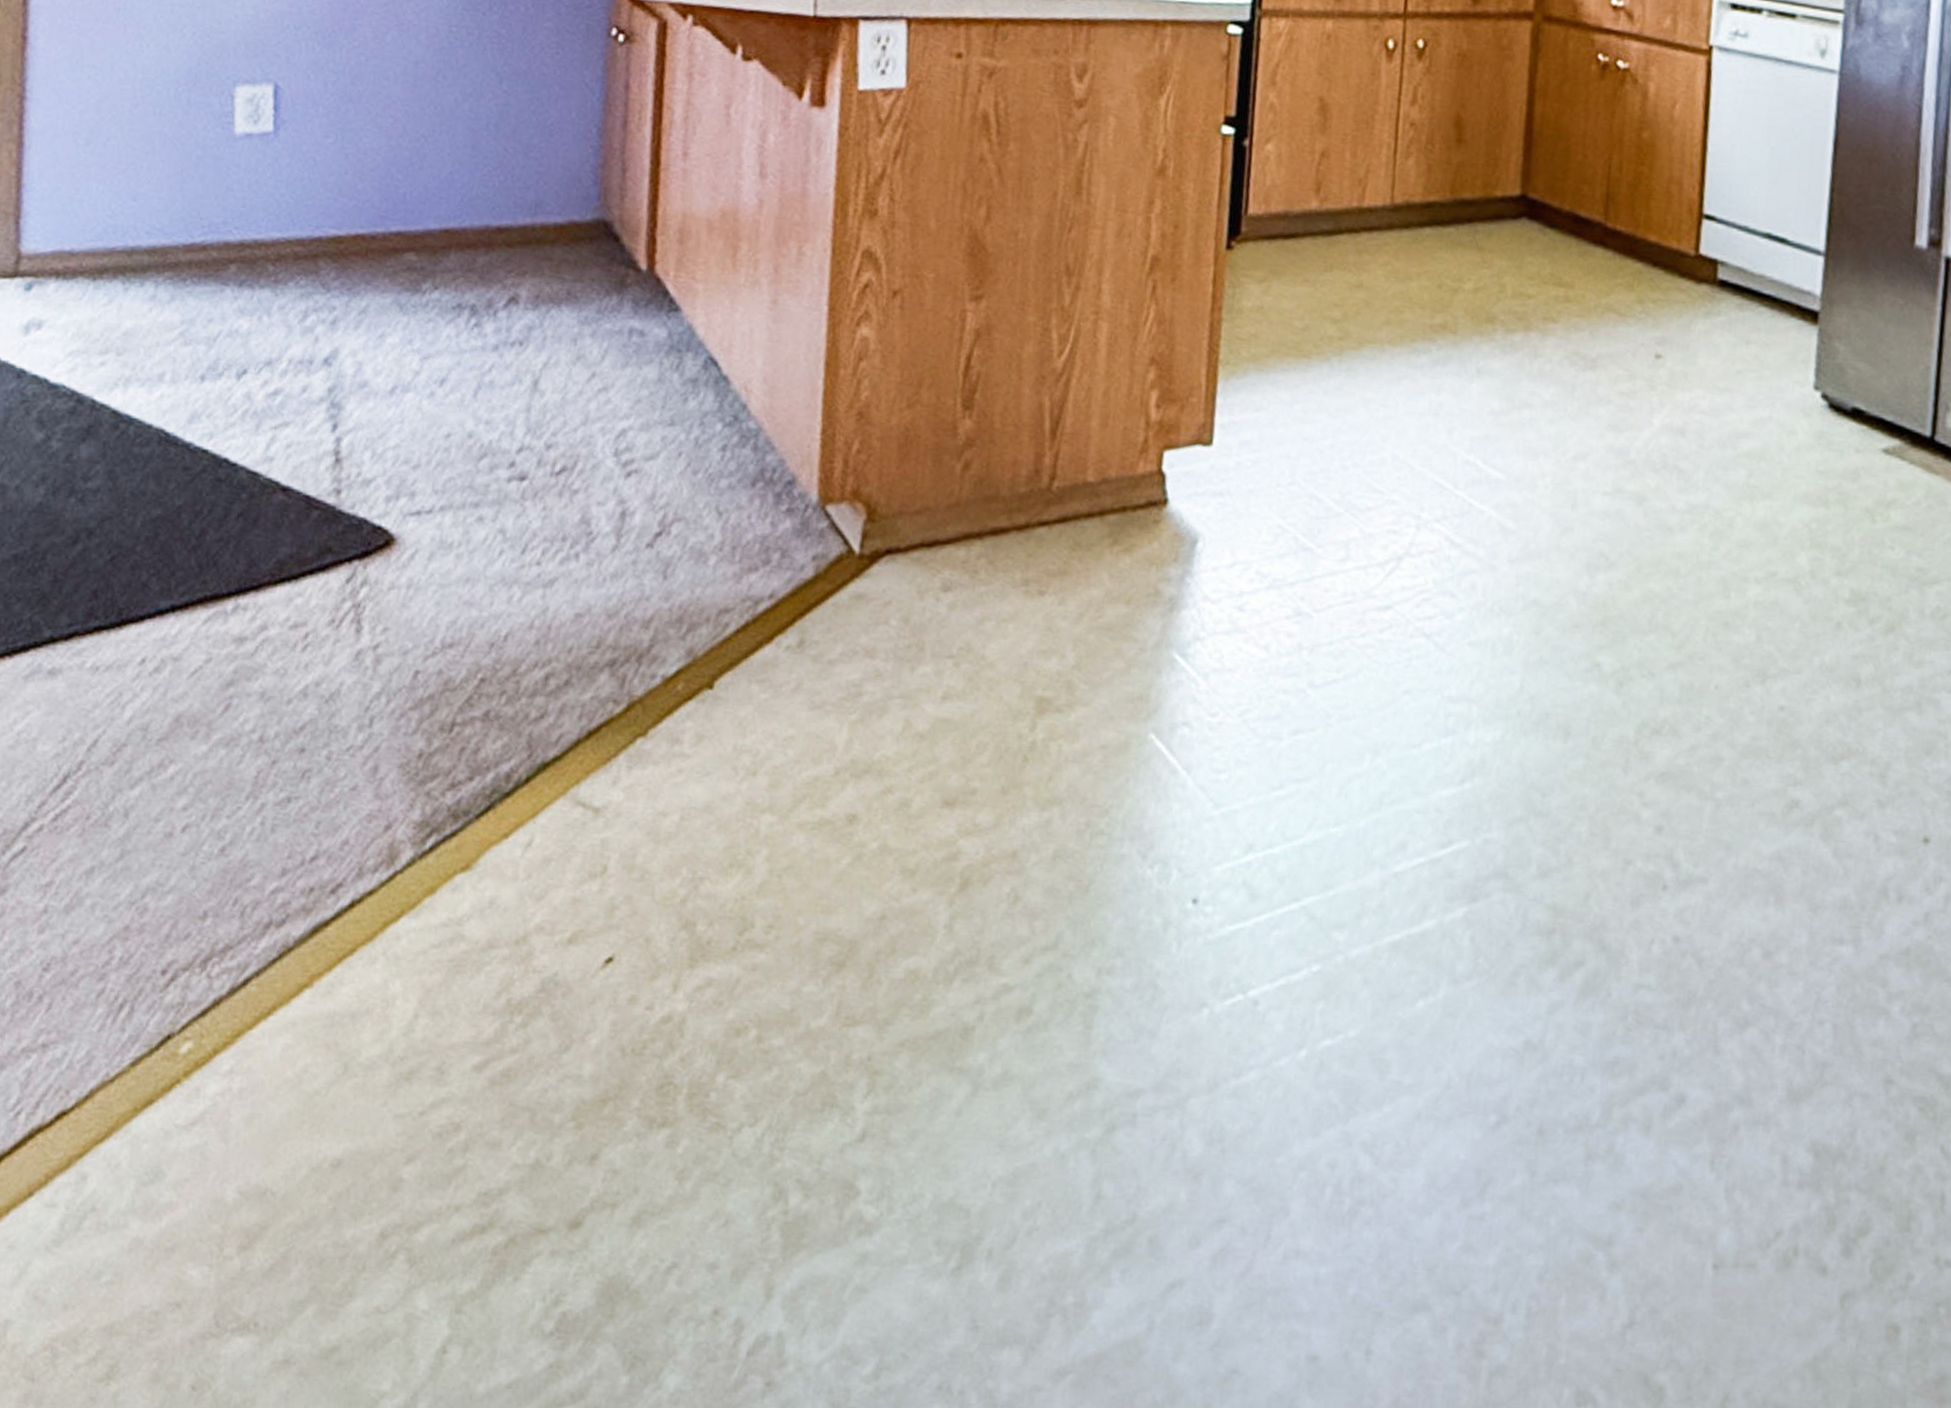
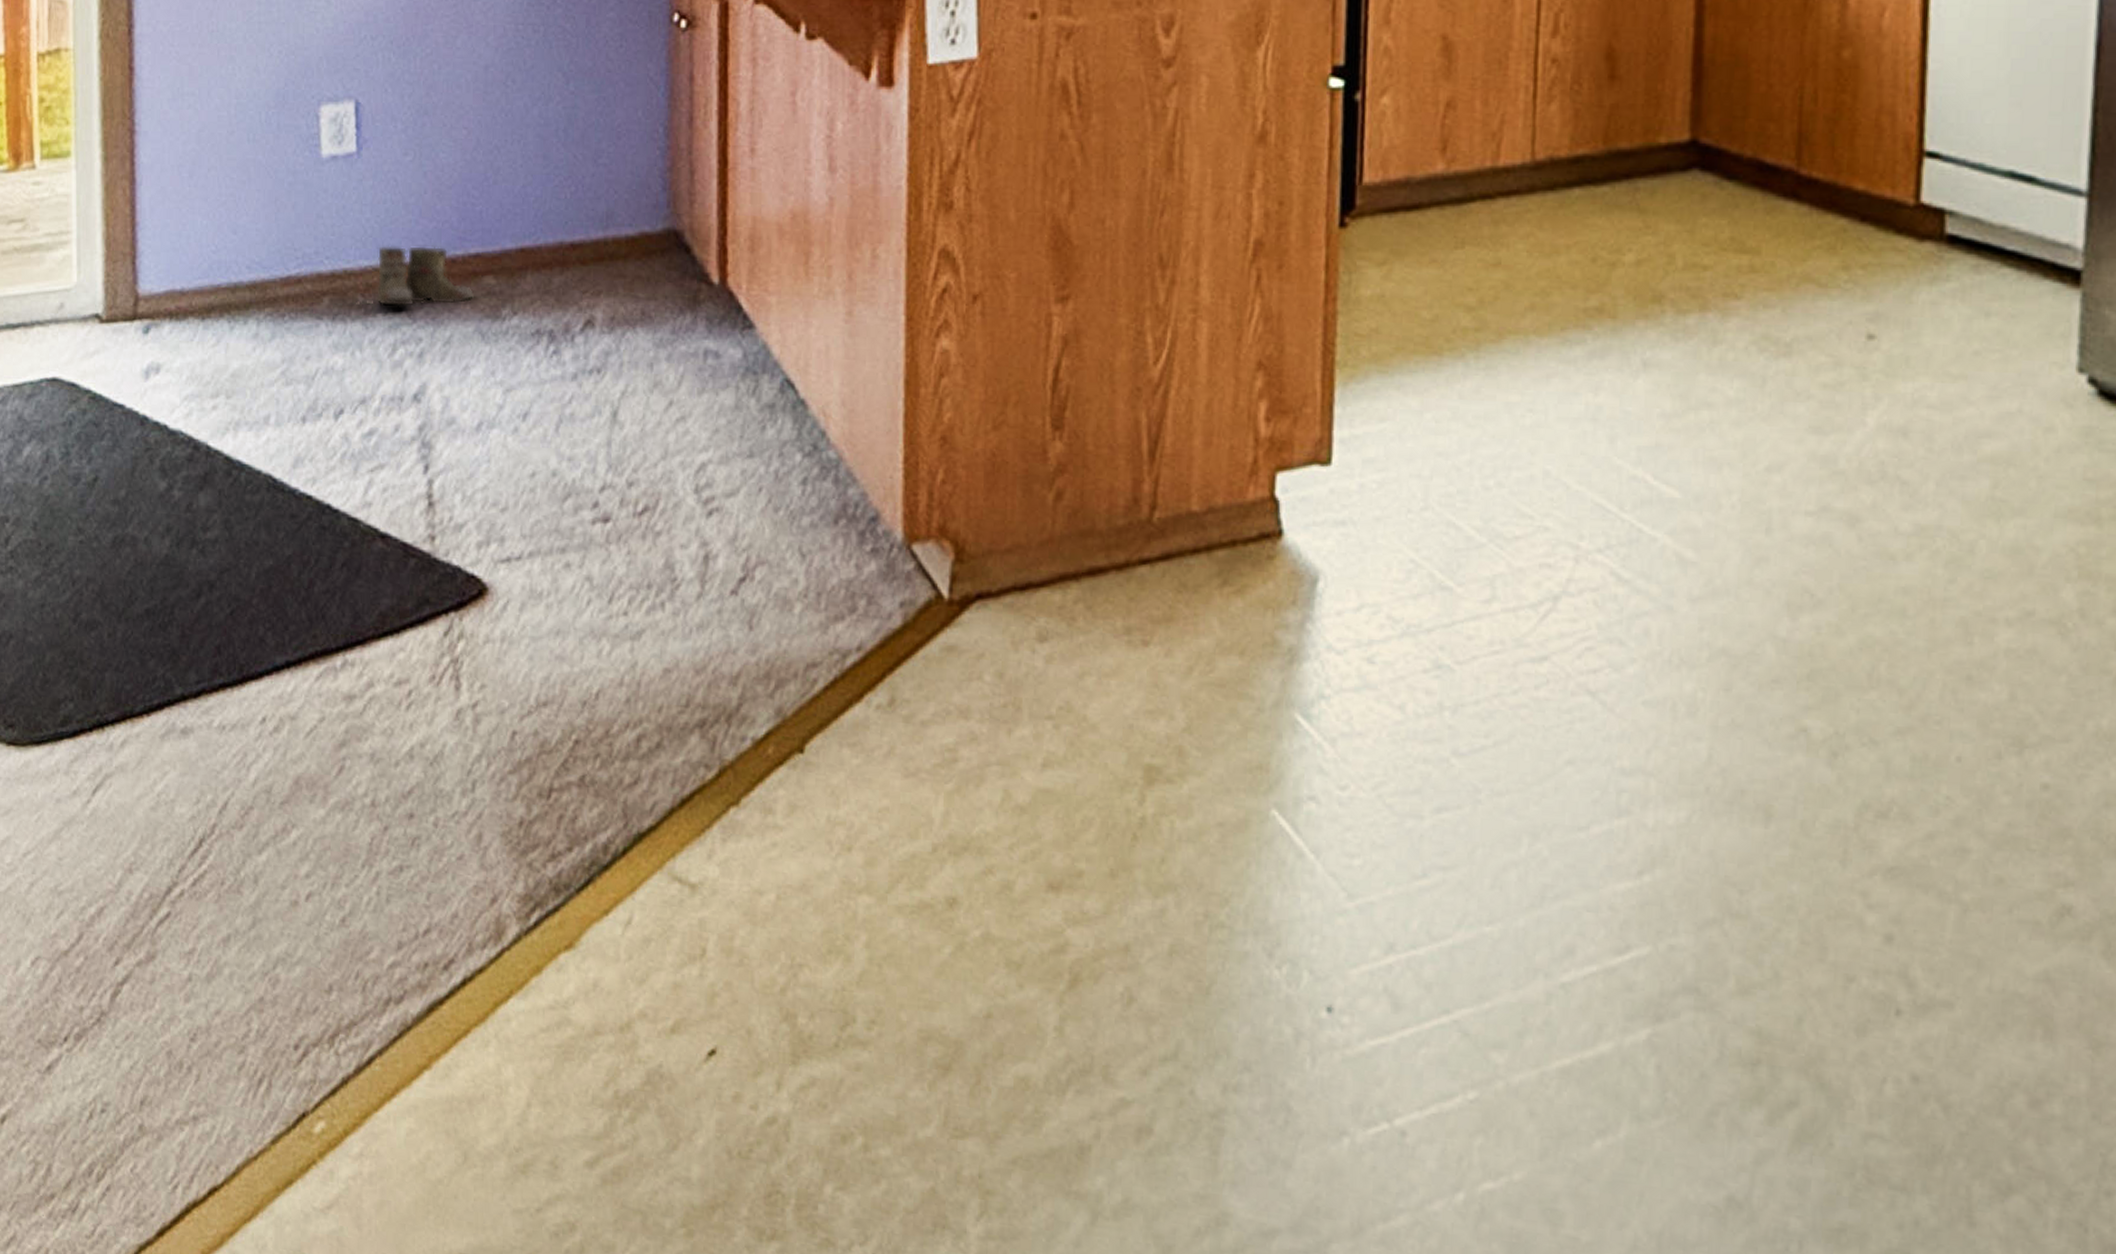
boots: none [270,219,393,278] -> present [360,245,474,308]

